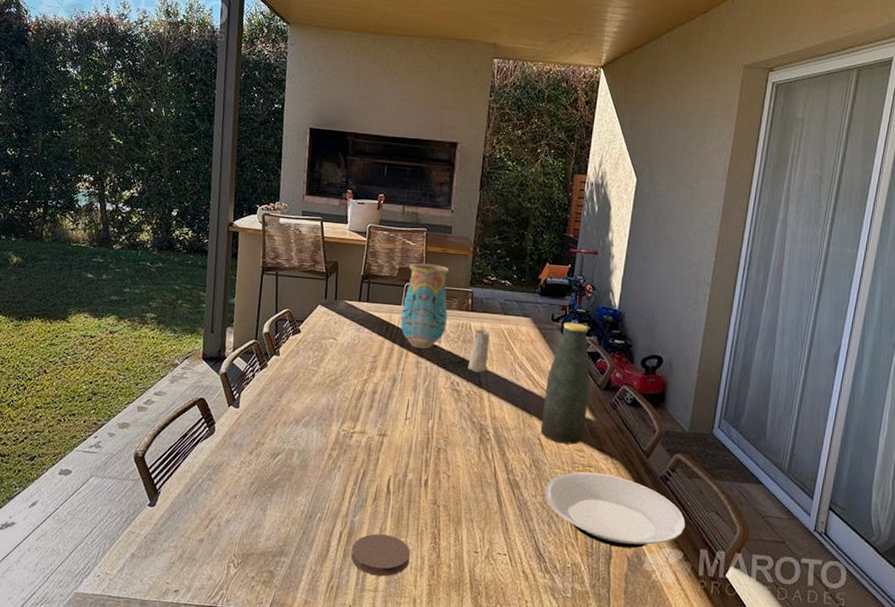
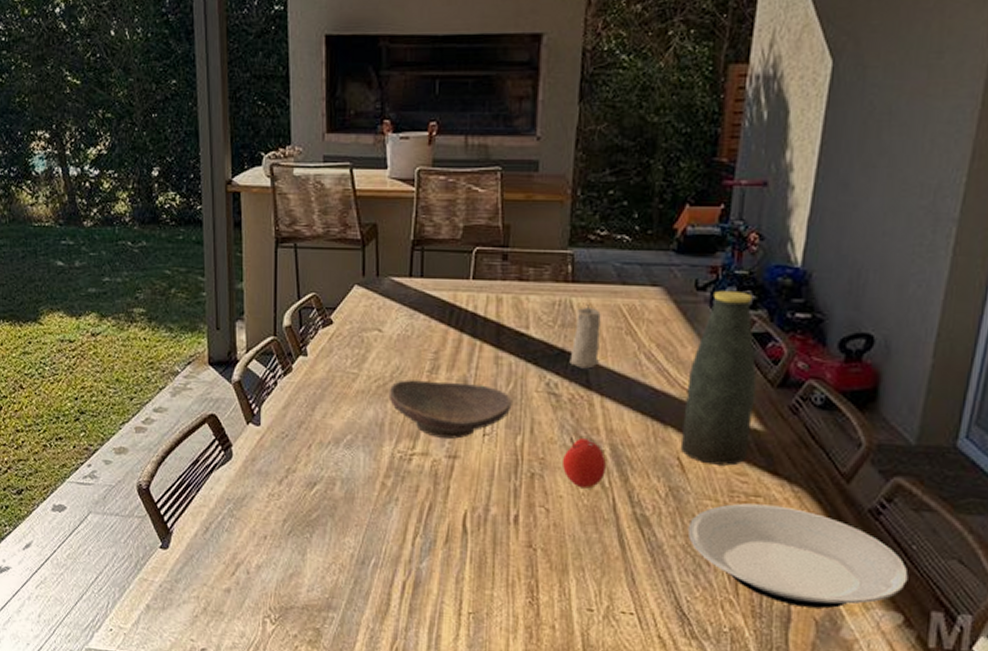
decorative bowl: none [338,376,427,422] -> present [388,379,512,439]
coaster: present [351,533,411,577] -> none [420,584,499,639]
vase: present [400,263,450,349] -> none [469,218,538,338]
fruit: none [460,421,490,460] -> present [563,436,606,489]

